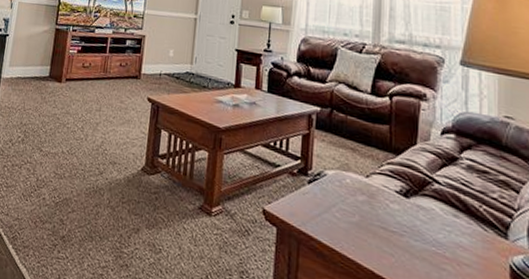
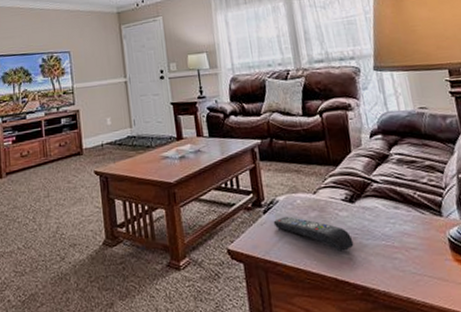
remote control: none [316,192,400,246] -> present [273,216,354,252]

